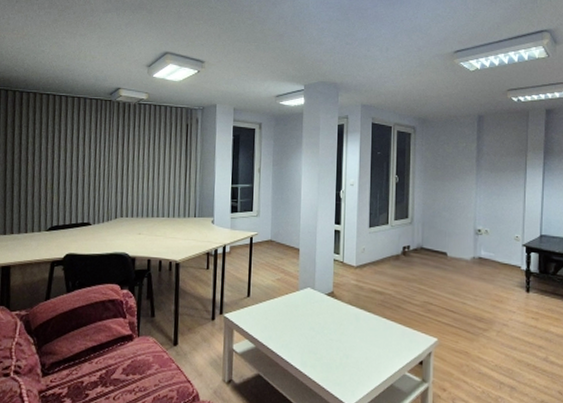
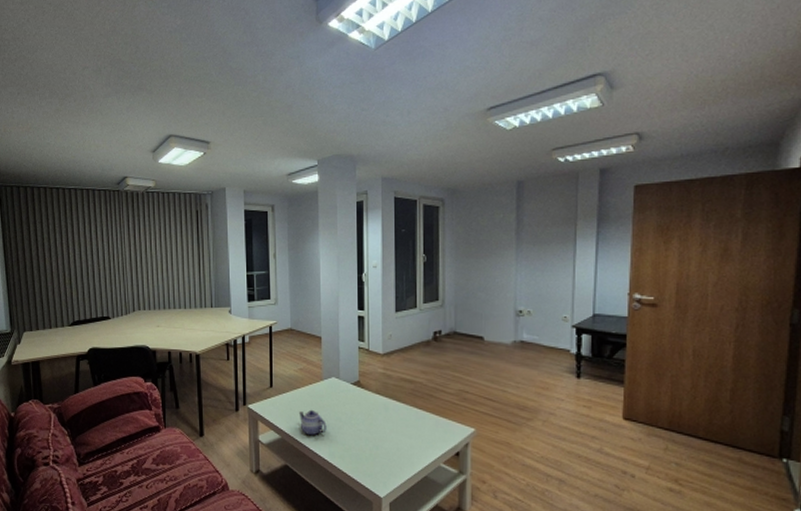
teapot: none [273,319,300,345] -> present [298,409,327,436]

